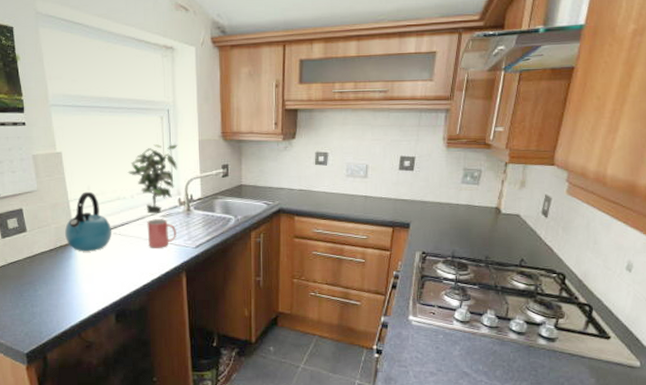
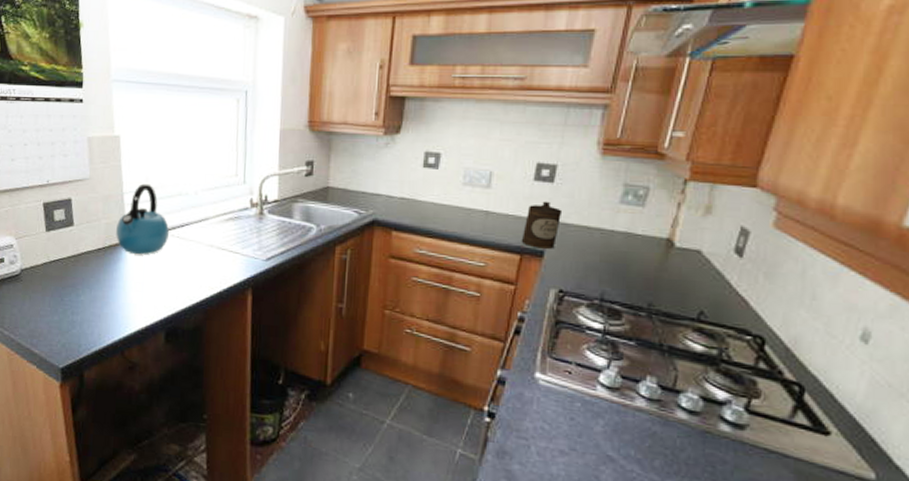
potted plant: present [127,144,178,214] -> none [193,132,255,216]
mug: present [147,219,176,248] -> none [210,221,245,257]
canister: none [393,185,421,222] -> present [522,201,563,249]

